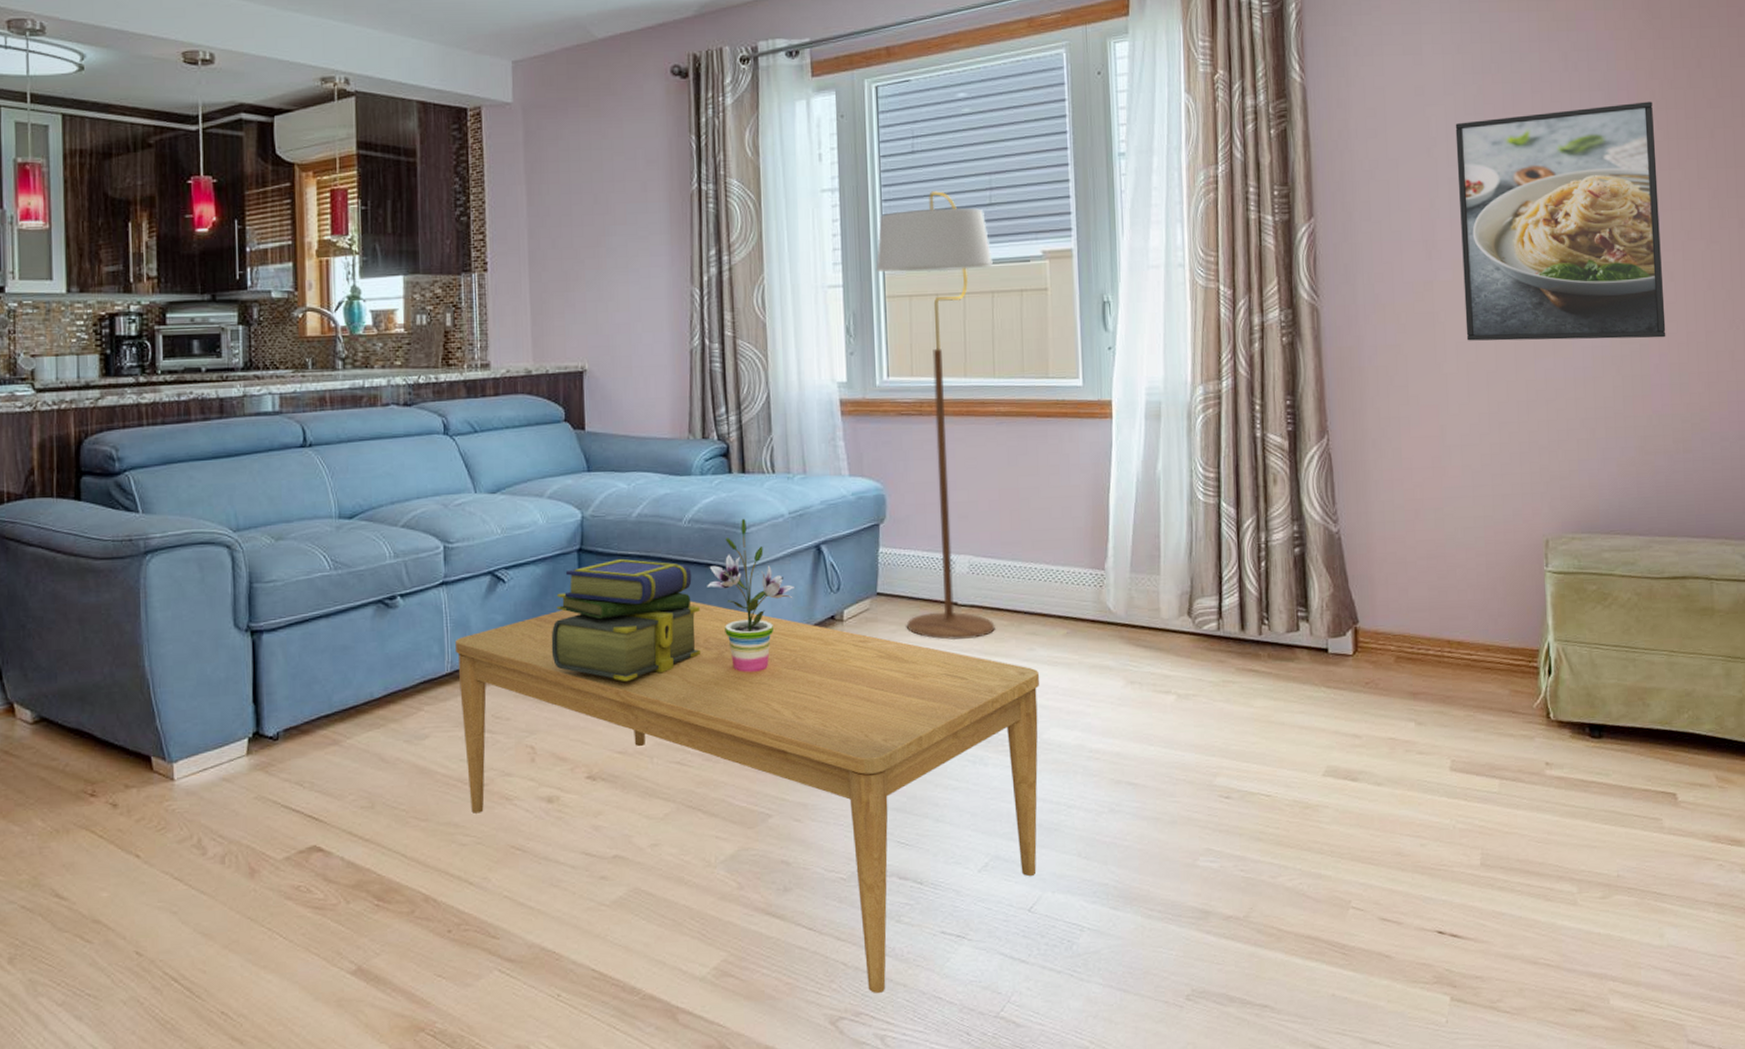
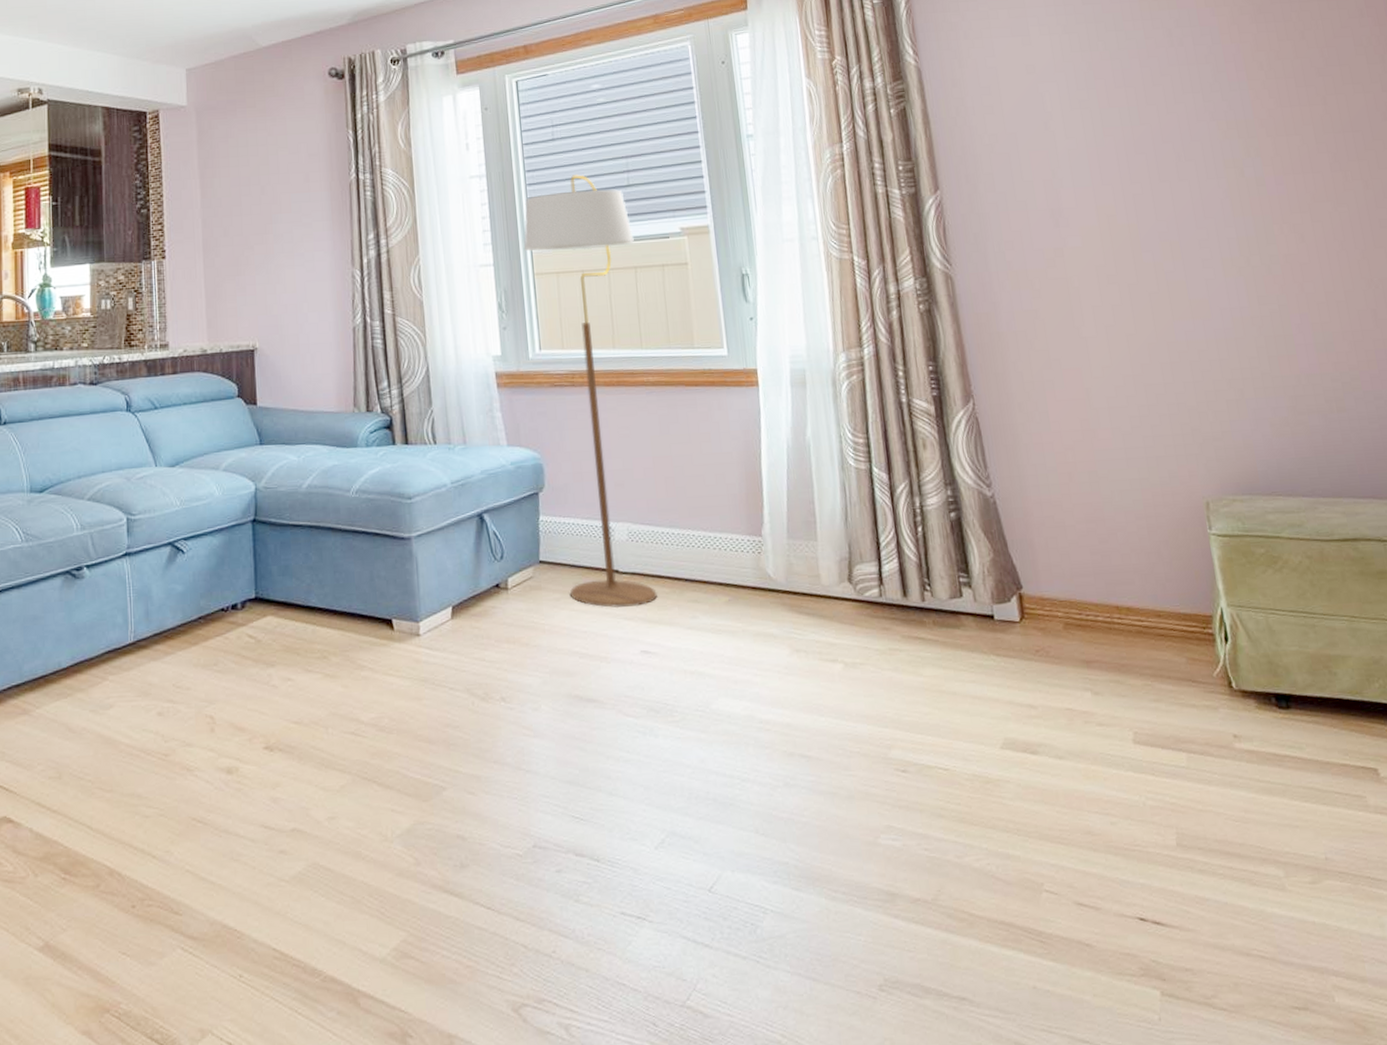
coffee table: present [455,601,1039,993] -> none [138,570,714,978]
stack of books: present [551,558,701,681] -> none [228,529,372,651]
potted plant: present [707,519,796,672] -> none [375,489,461,641]
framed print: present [1455,101,1666,341] -> none [1069,72,1304,305]

